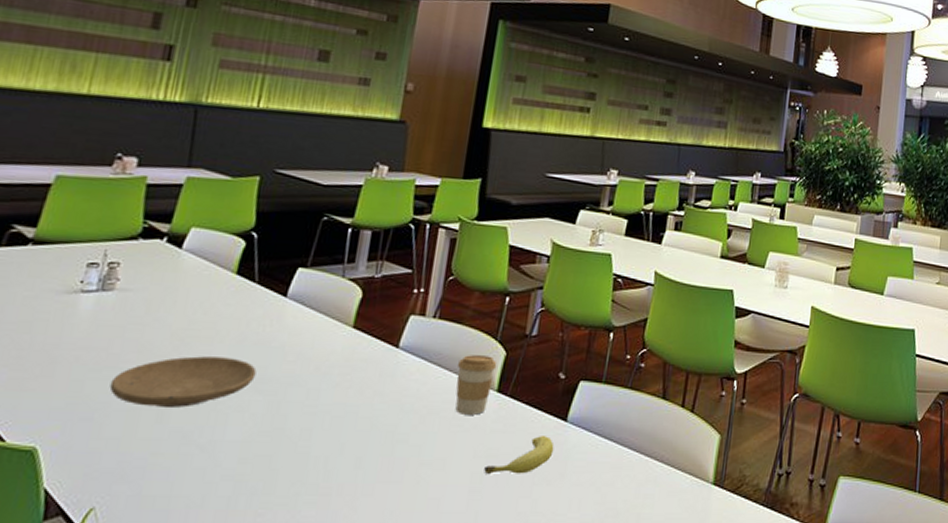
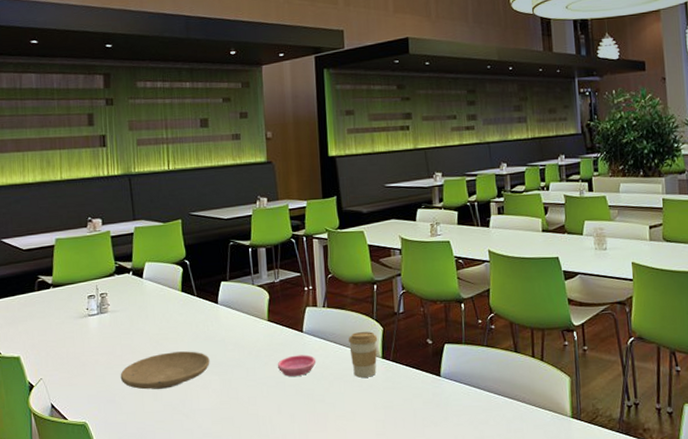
saucer: none [352,377,409,405] -> present [277,355,316,376]
fruit: present [484,436,555,475] -> none [384,389,435,422]

